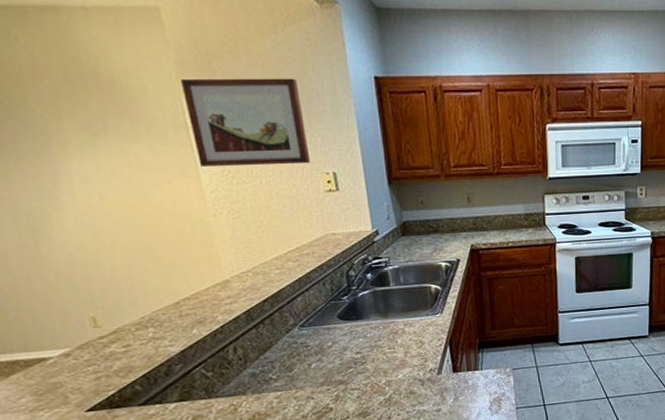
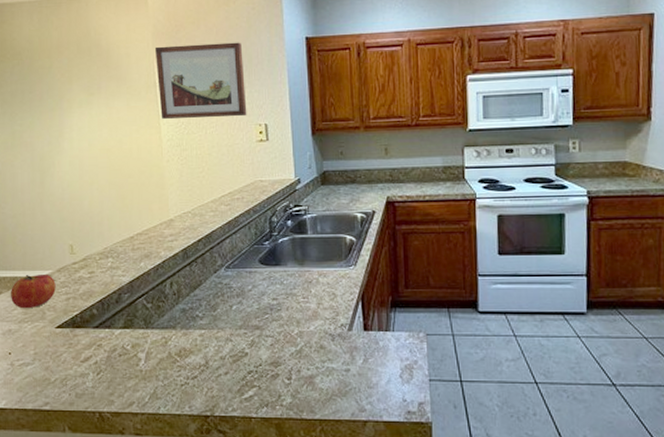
fruit: none [10,353,79,396] -> present [10,273,56,309]

